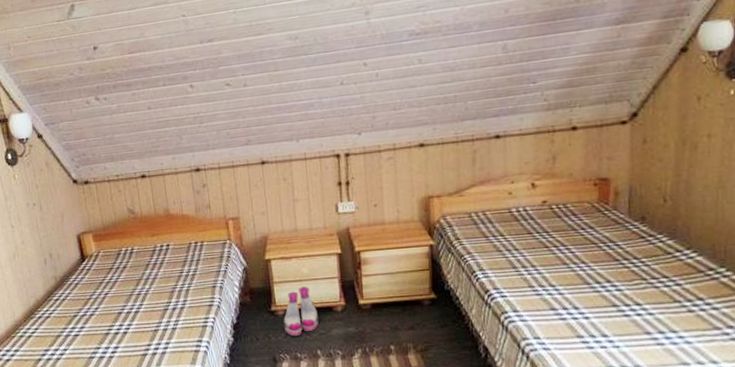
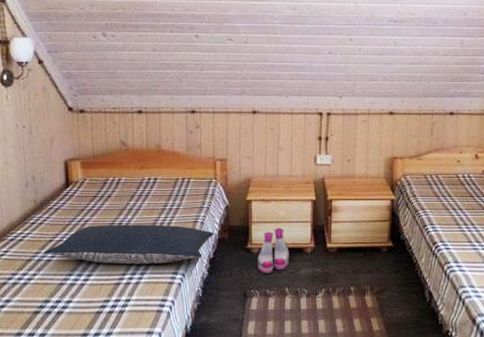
pillow: none [70,292,235,335] -> present [44,224,215,265]

